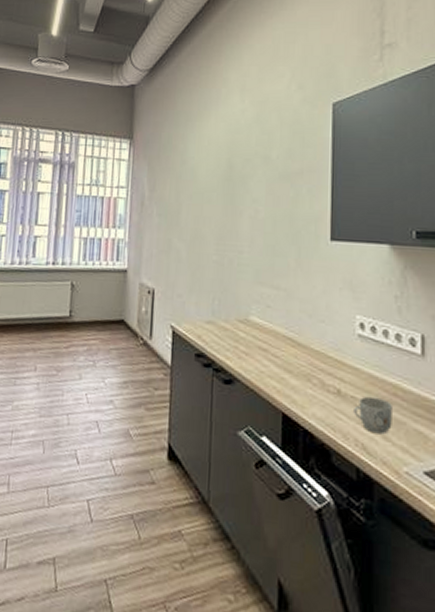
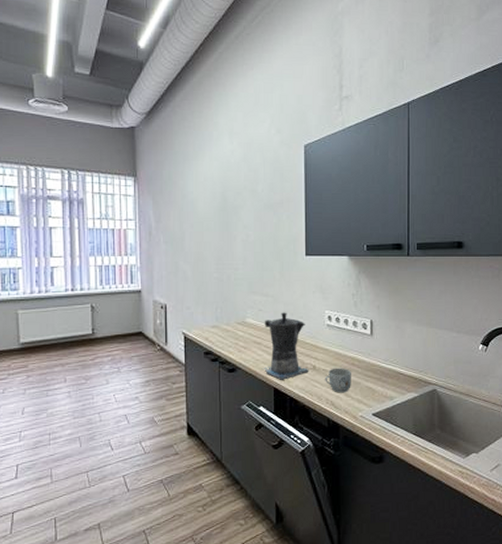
coffee maker: none [268,312,332,404] -> present [263,312,309,380]

